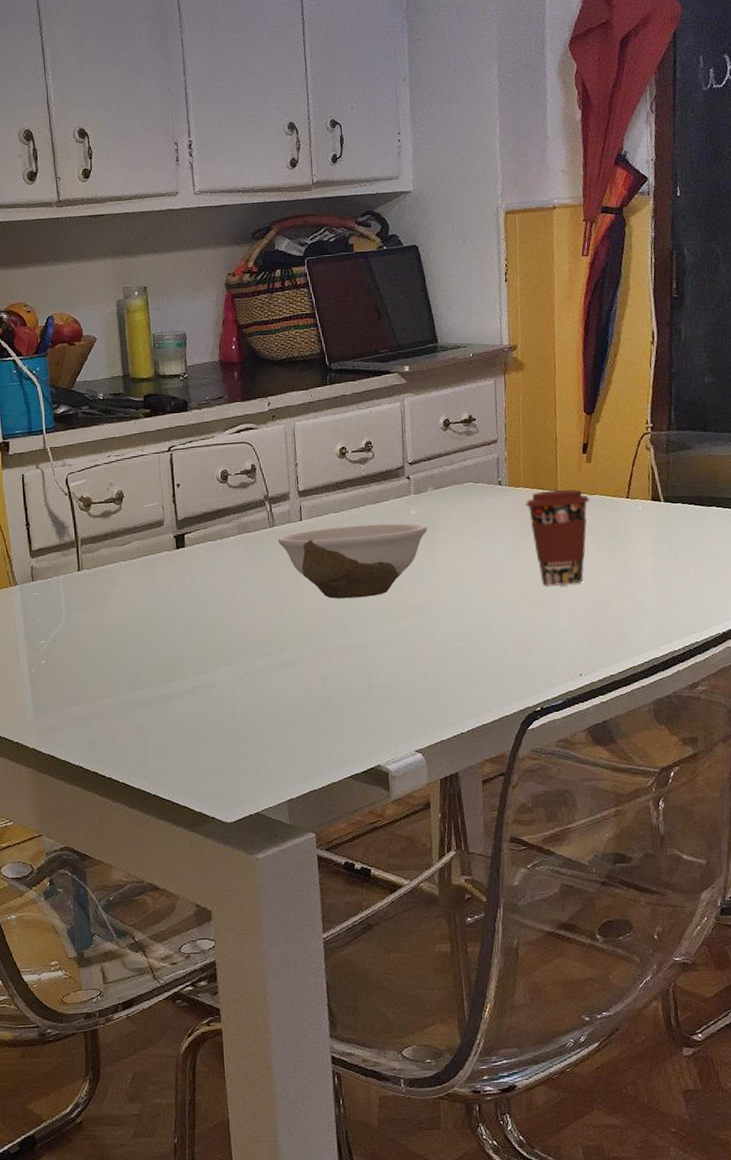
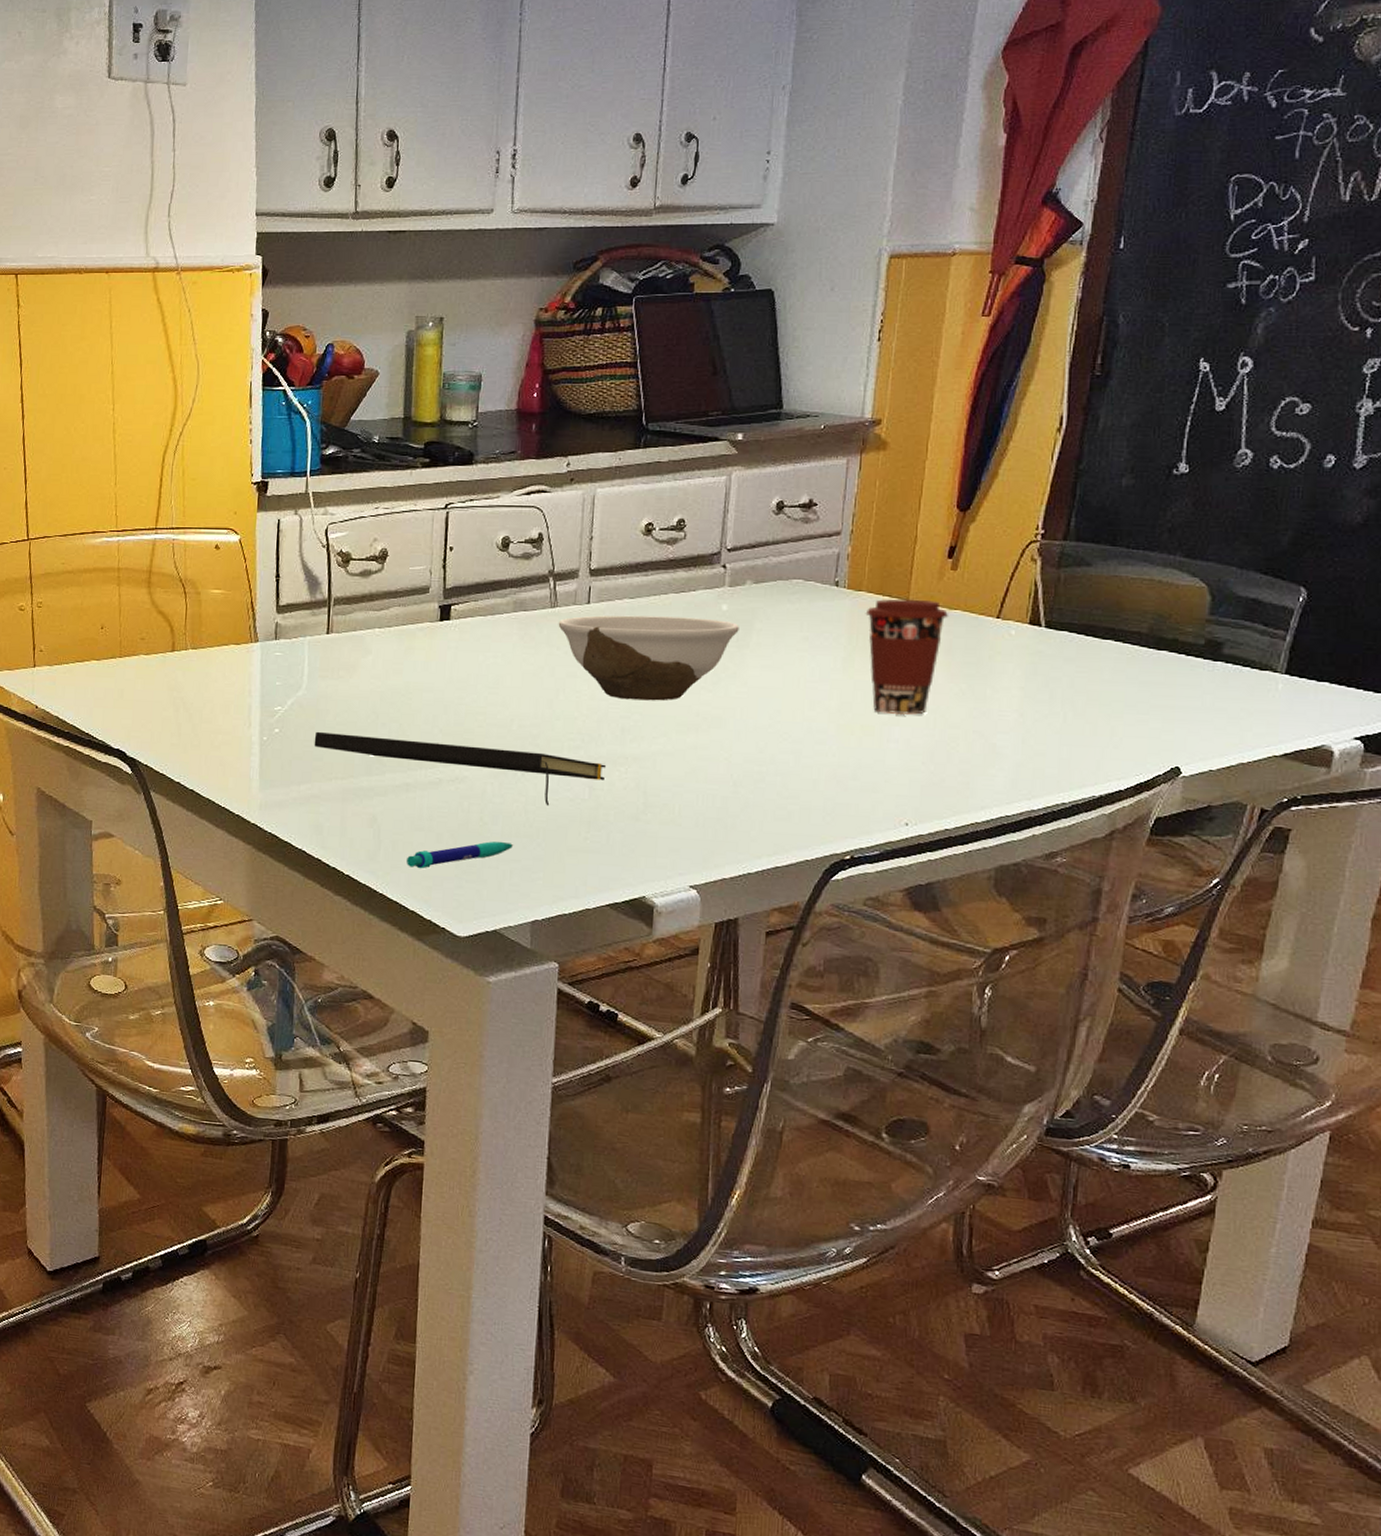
notepad: none [78,653,334,698] -> present [314,731,607,806]
pen: none [173,734,265,769] -> present [407,841,514,869]

